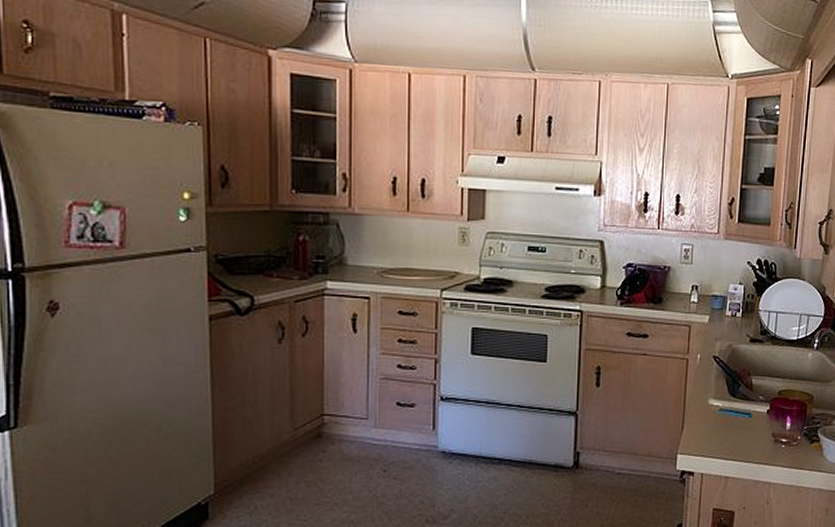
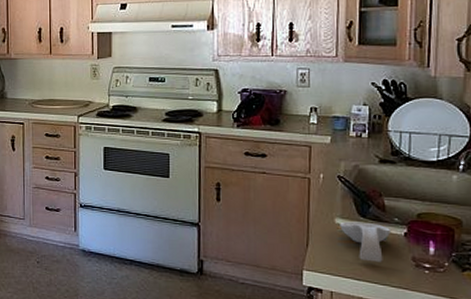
spoon rest: none [713,401,757,441] -> present [340,221,392,262]

